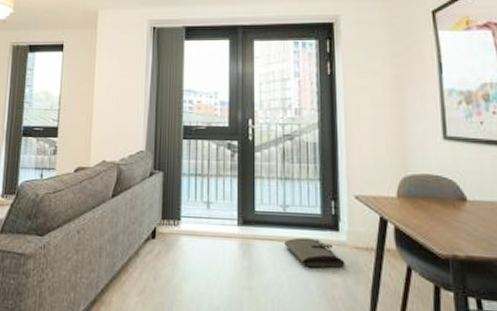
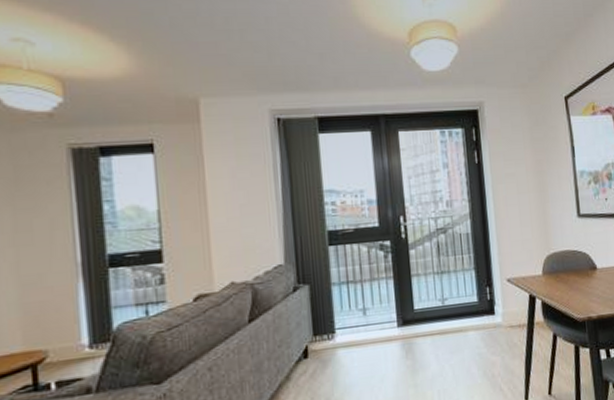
tool roll: present [284,237,345,268] -> none [445,325,502,354]

